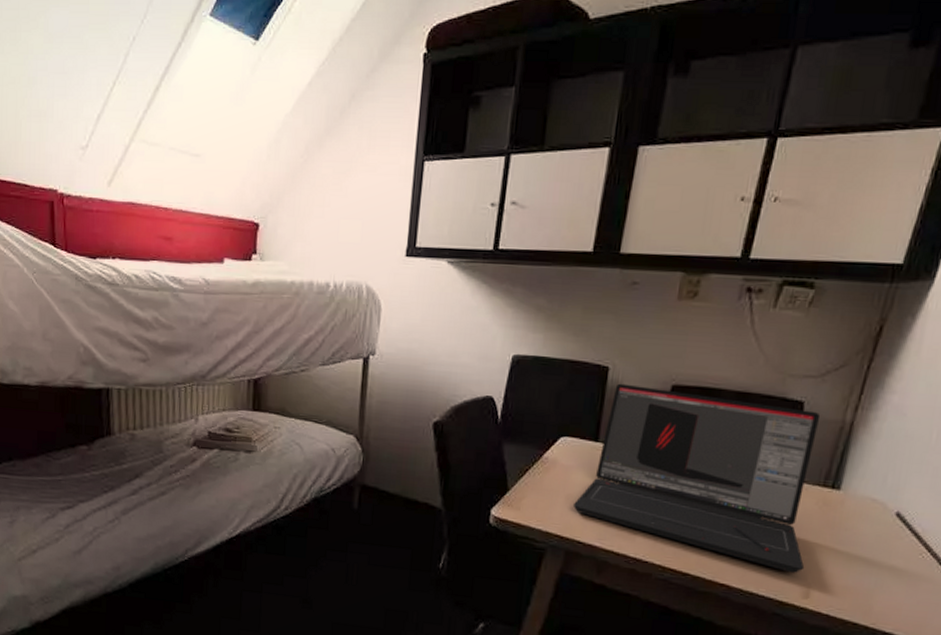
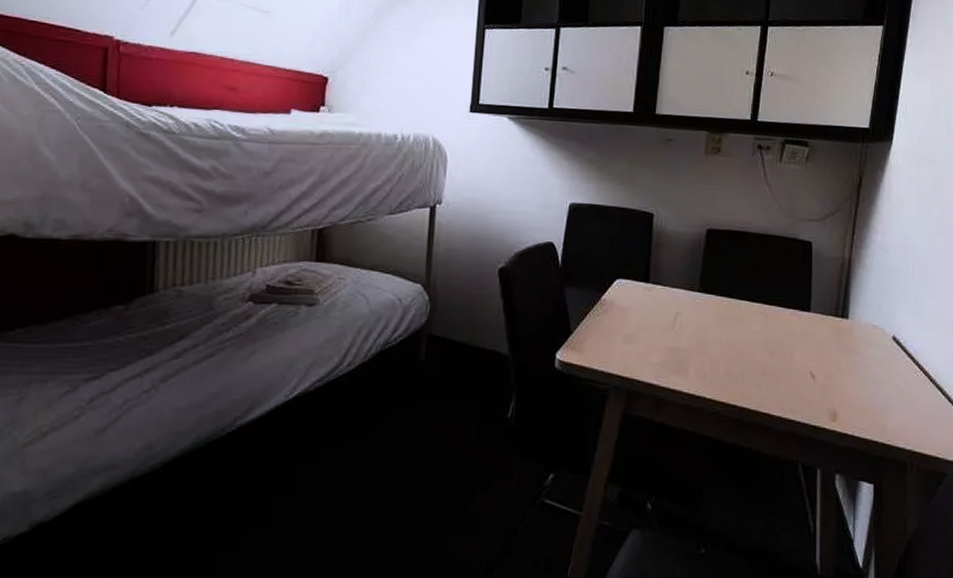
laptop: present [572,383,821,573] -> none [630,228,830,398]

